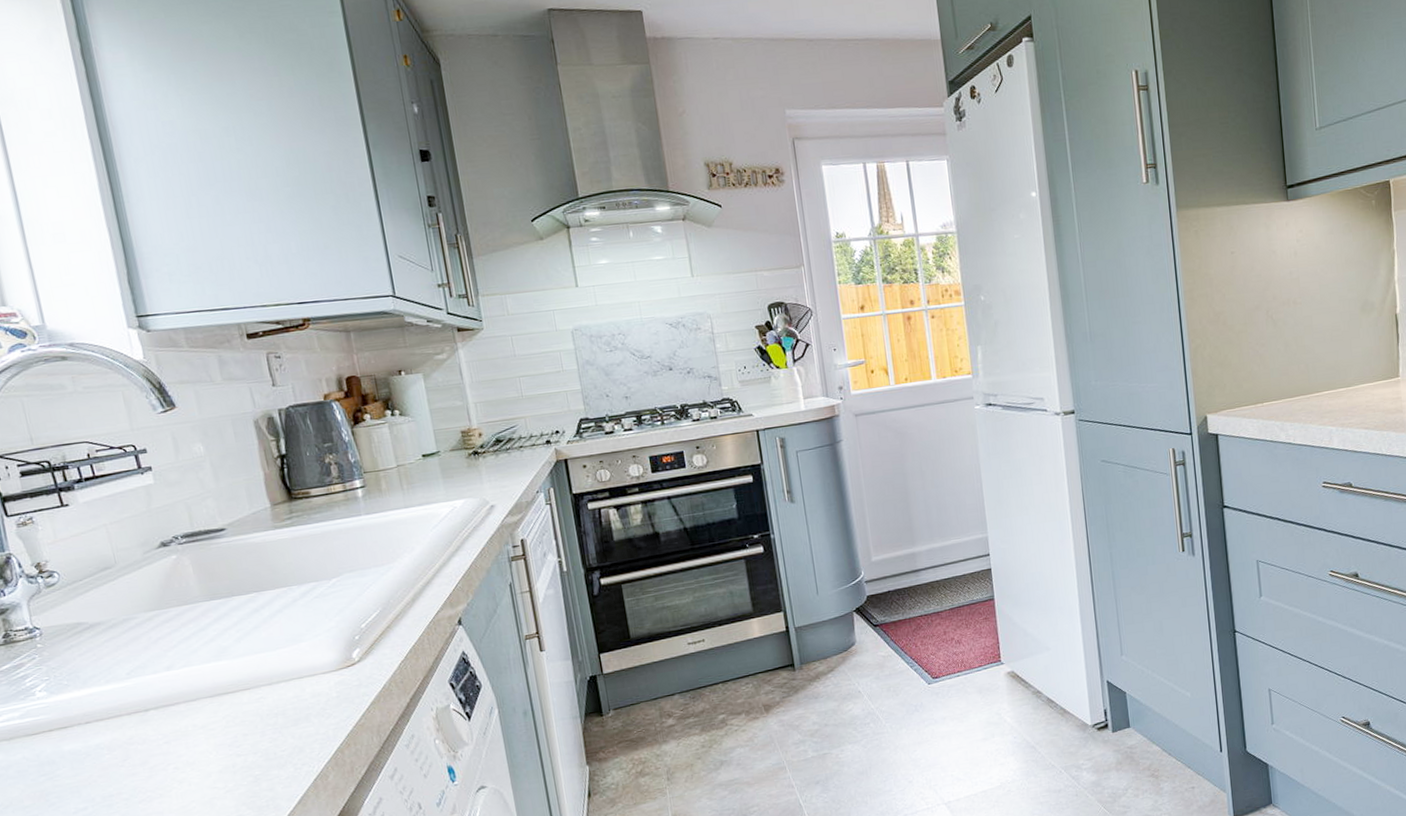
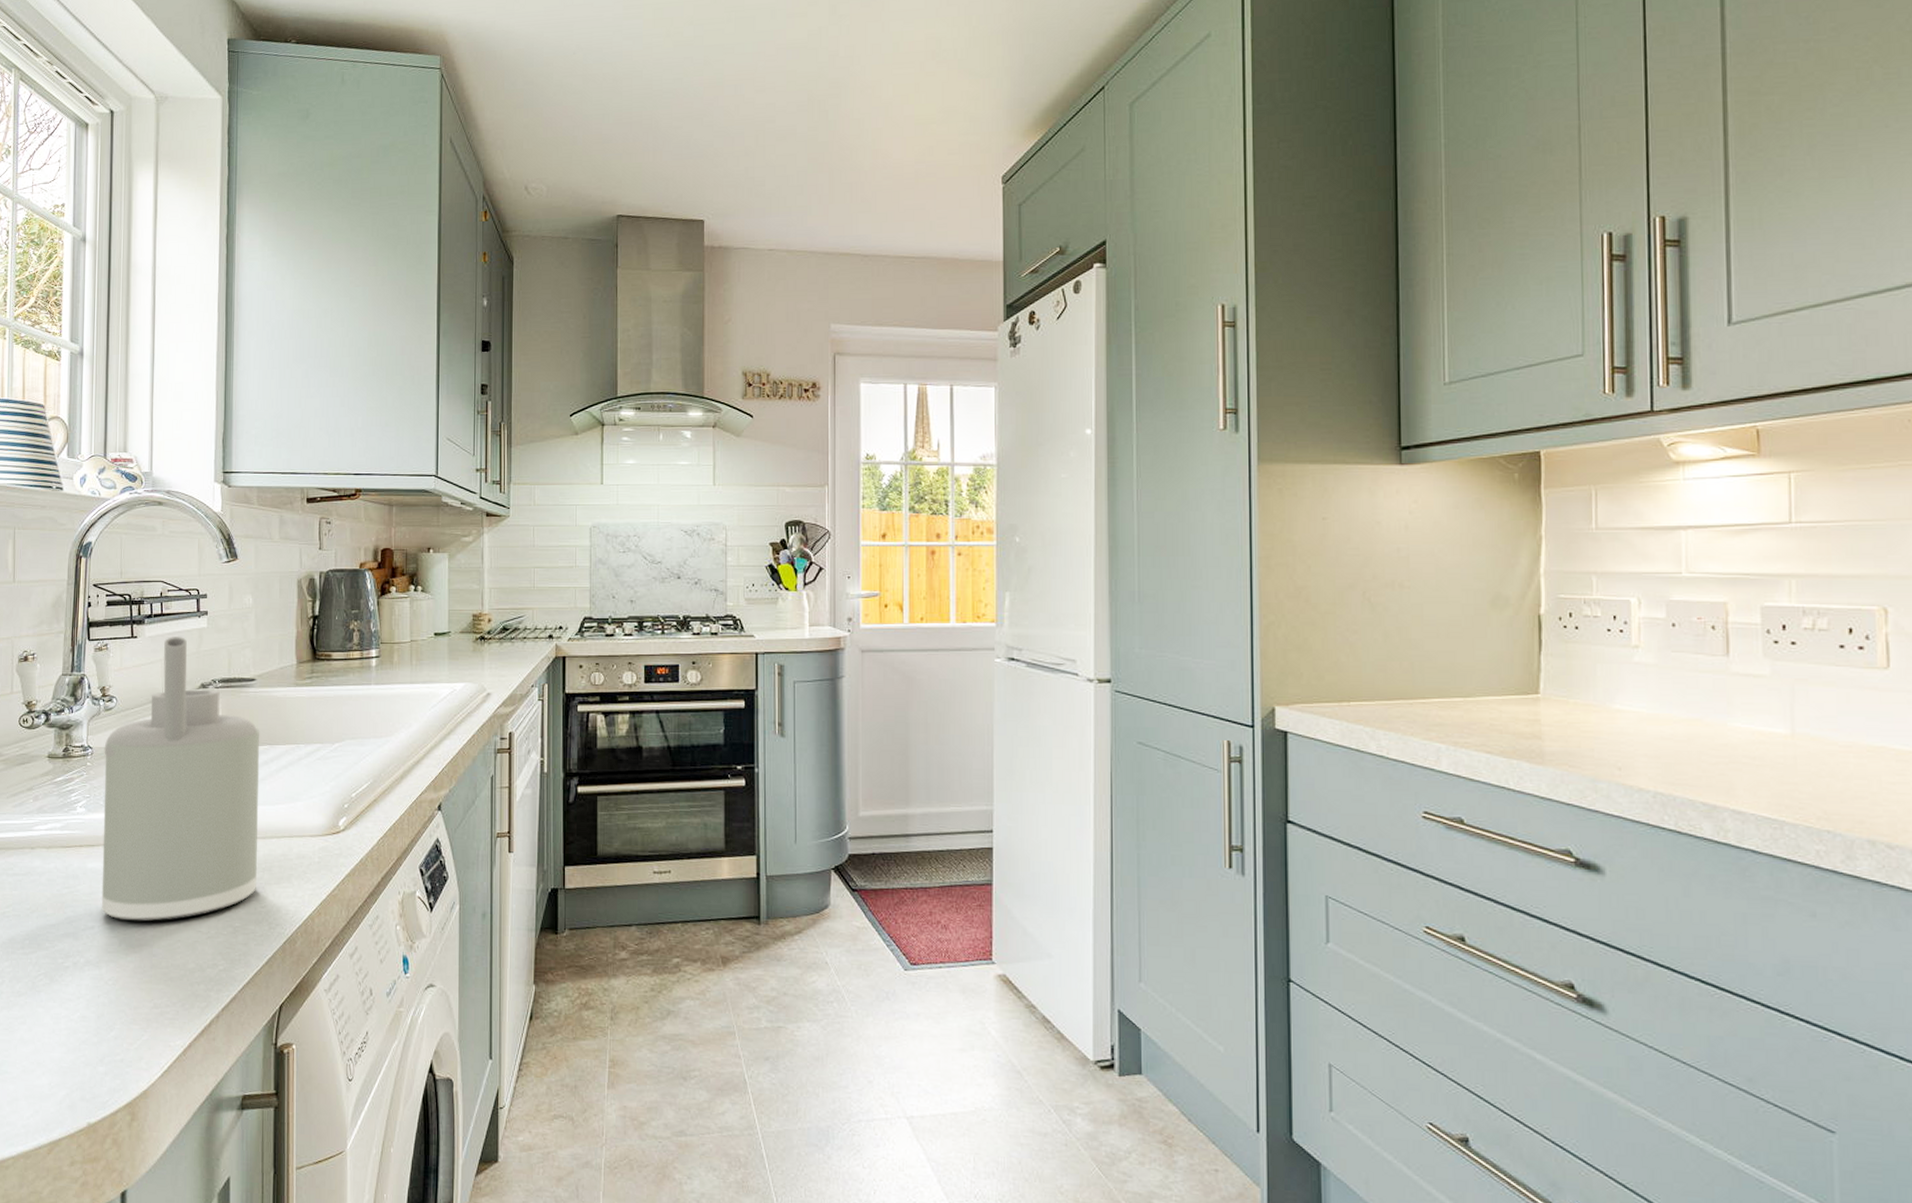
soap dispenser: none [54,497,272,796] -> present [101,637,260,923]

